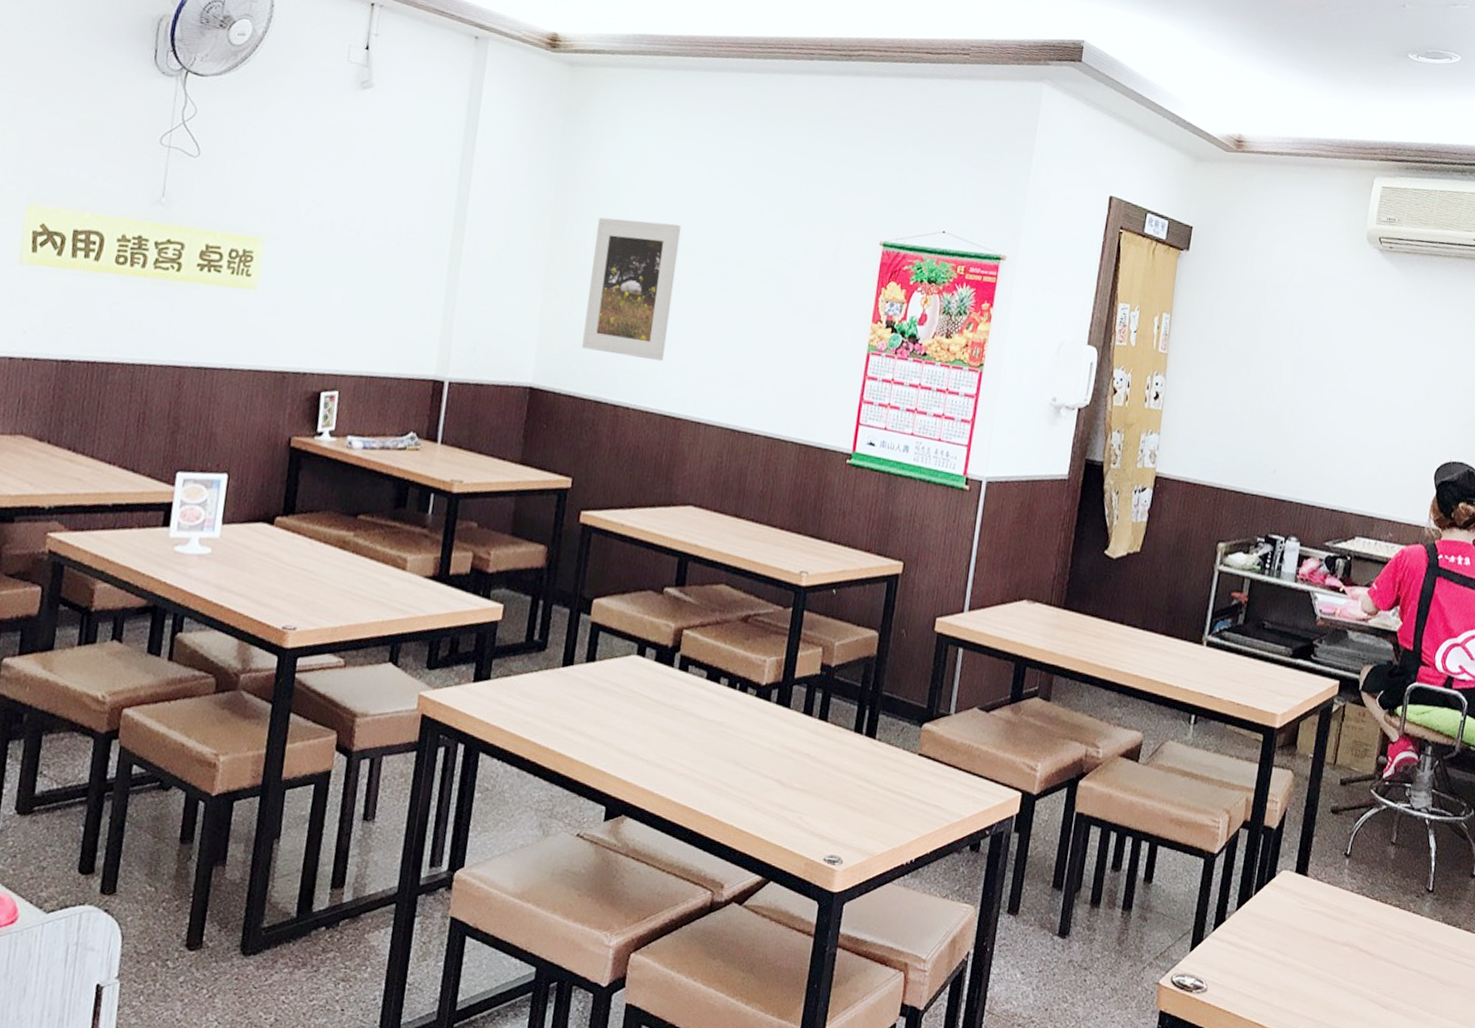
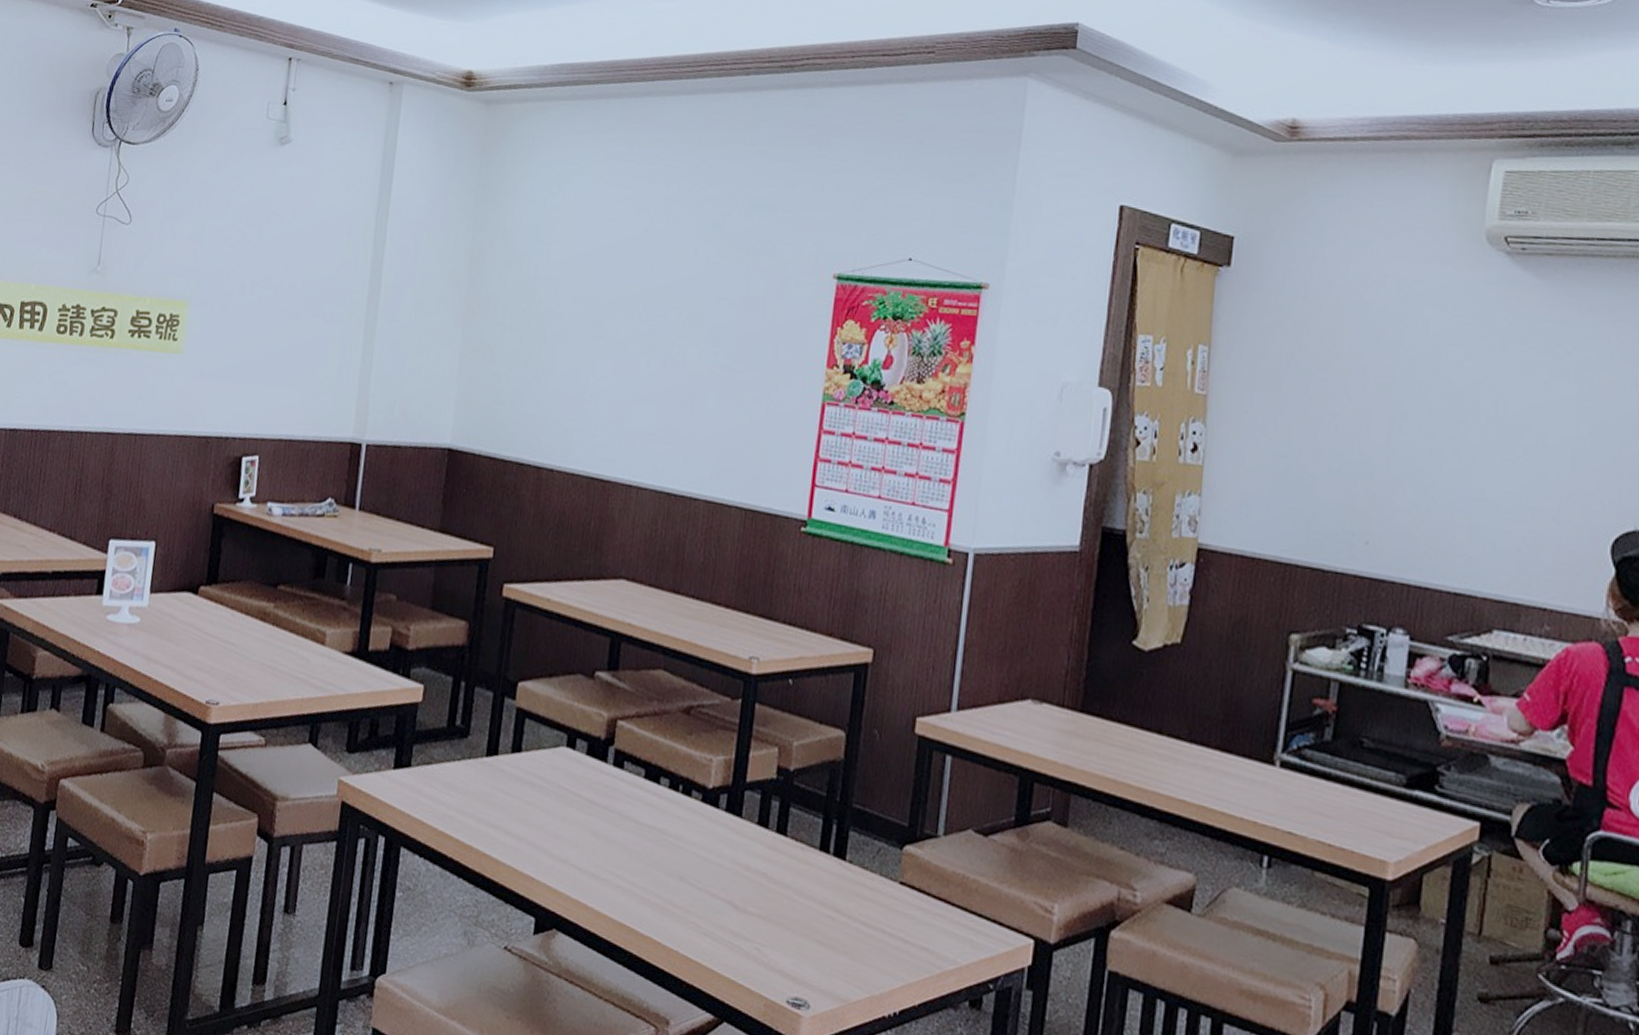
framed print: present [582,217,681,362] -> none [502,263,607,418]

